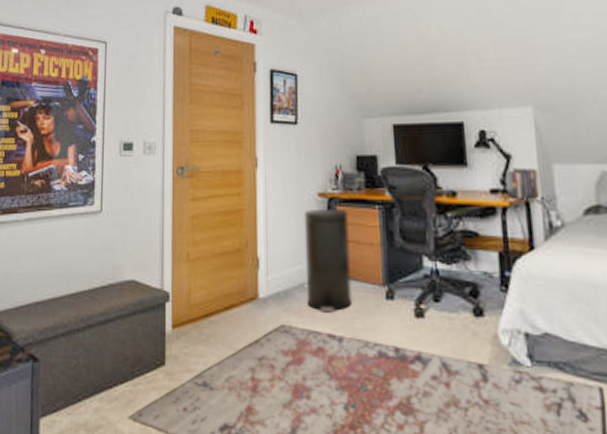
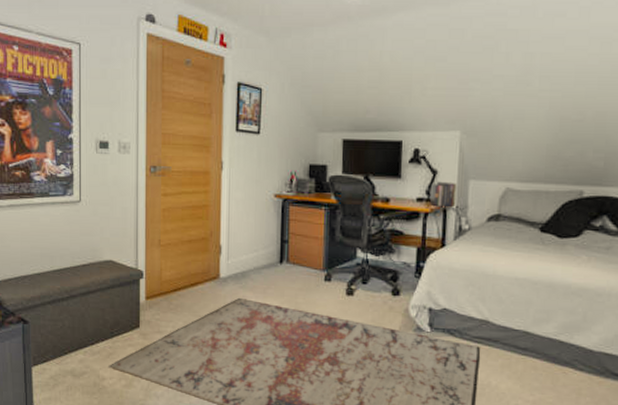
pedal bin: present [304,208,352,311] -> none [260,207,299,289]

